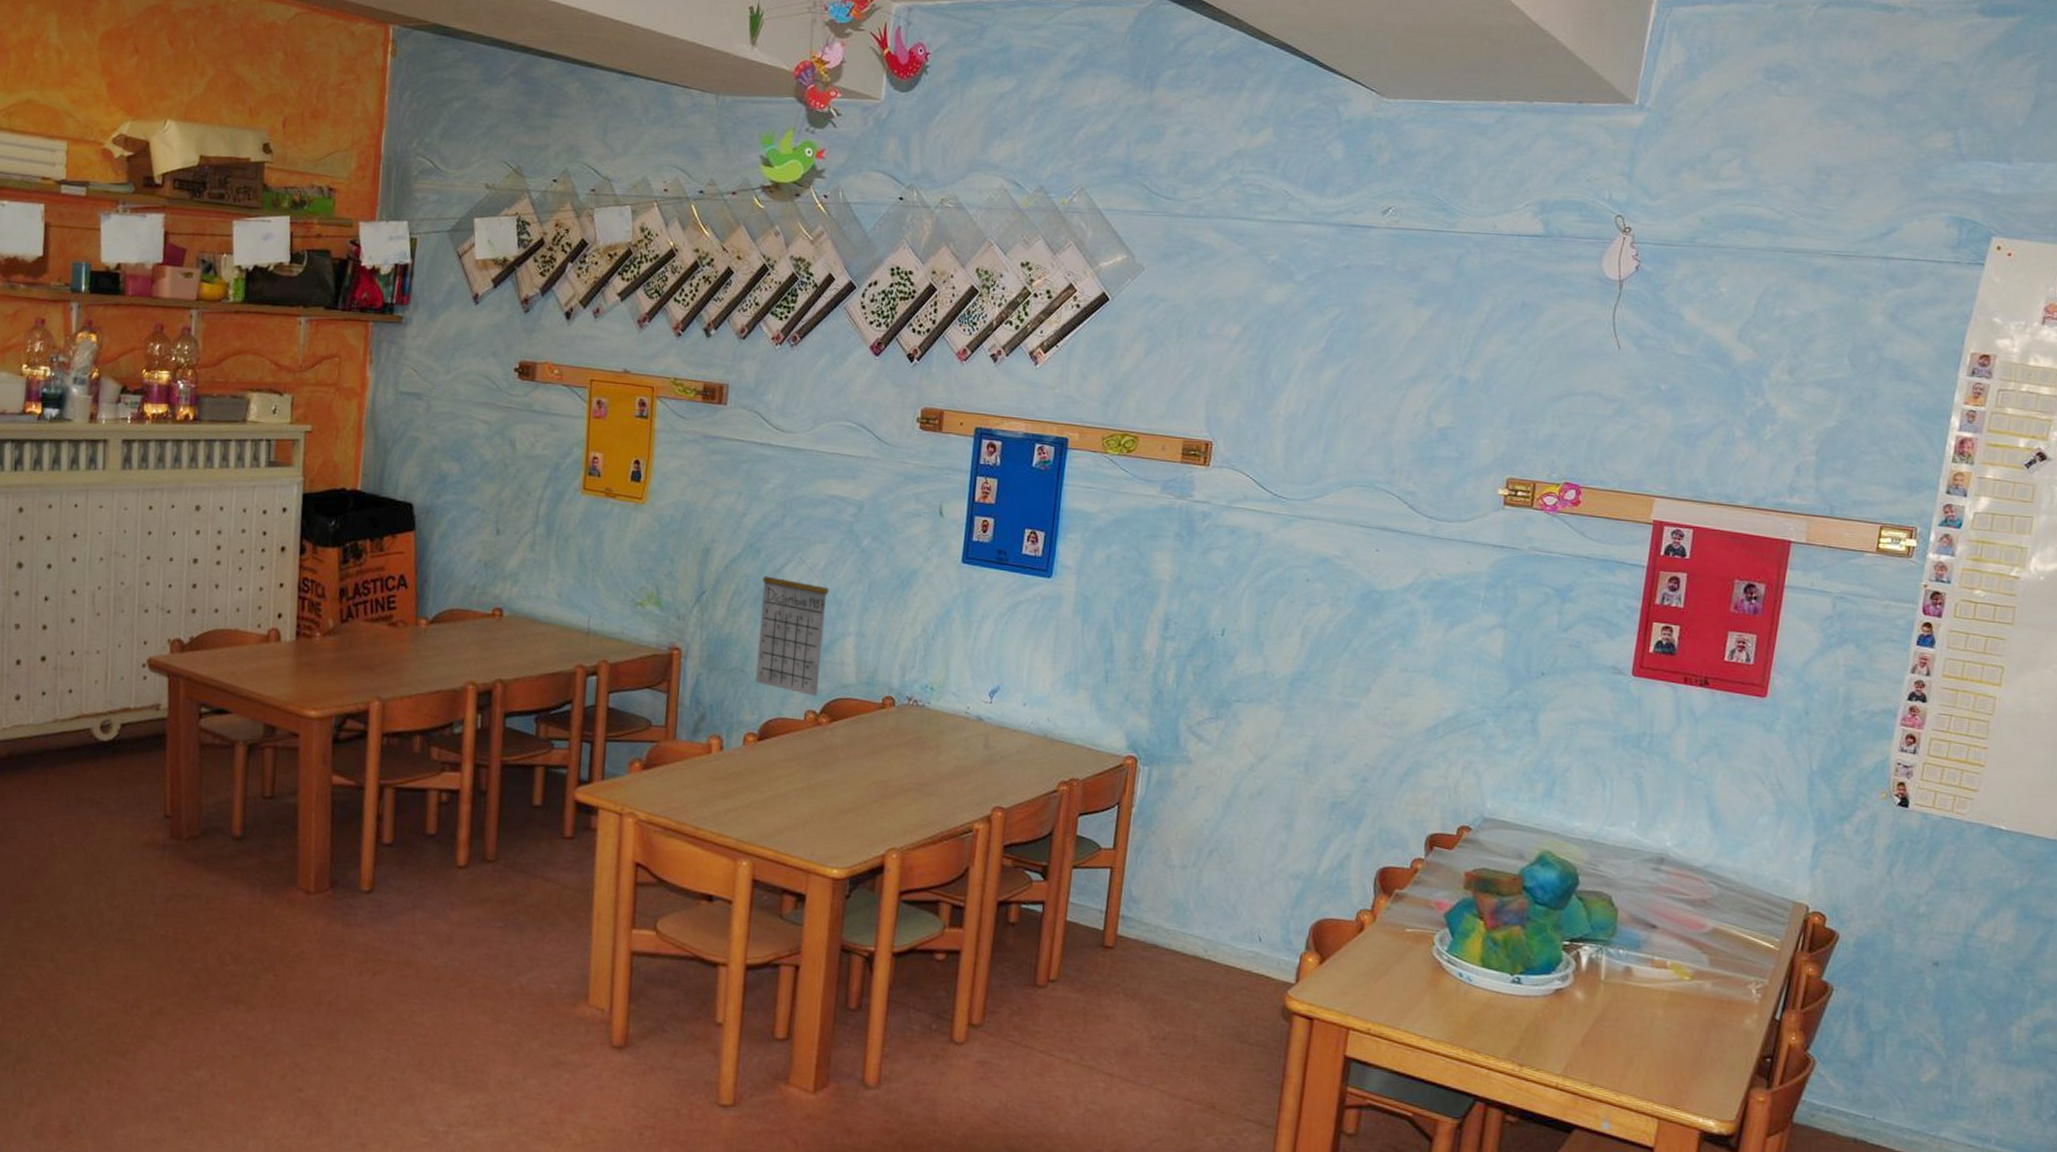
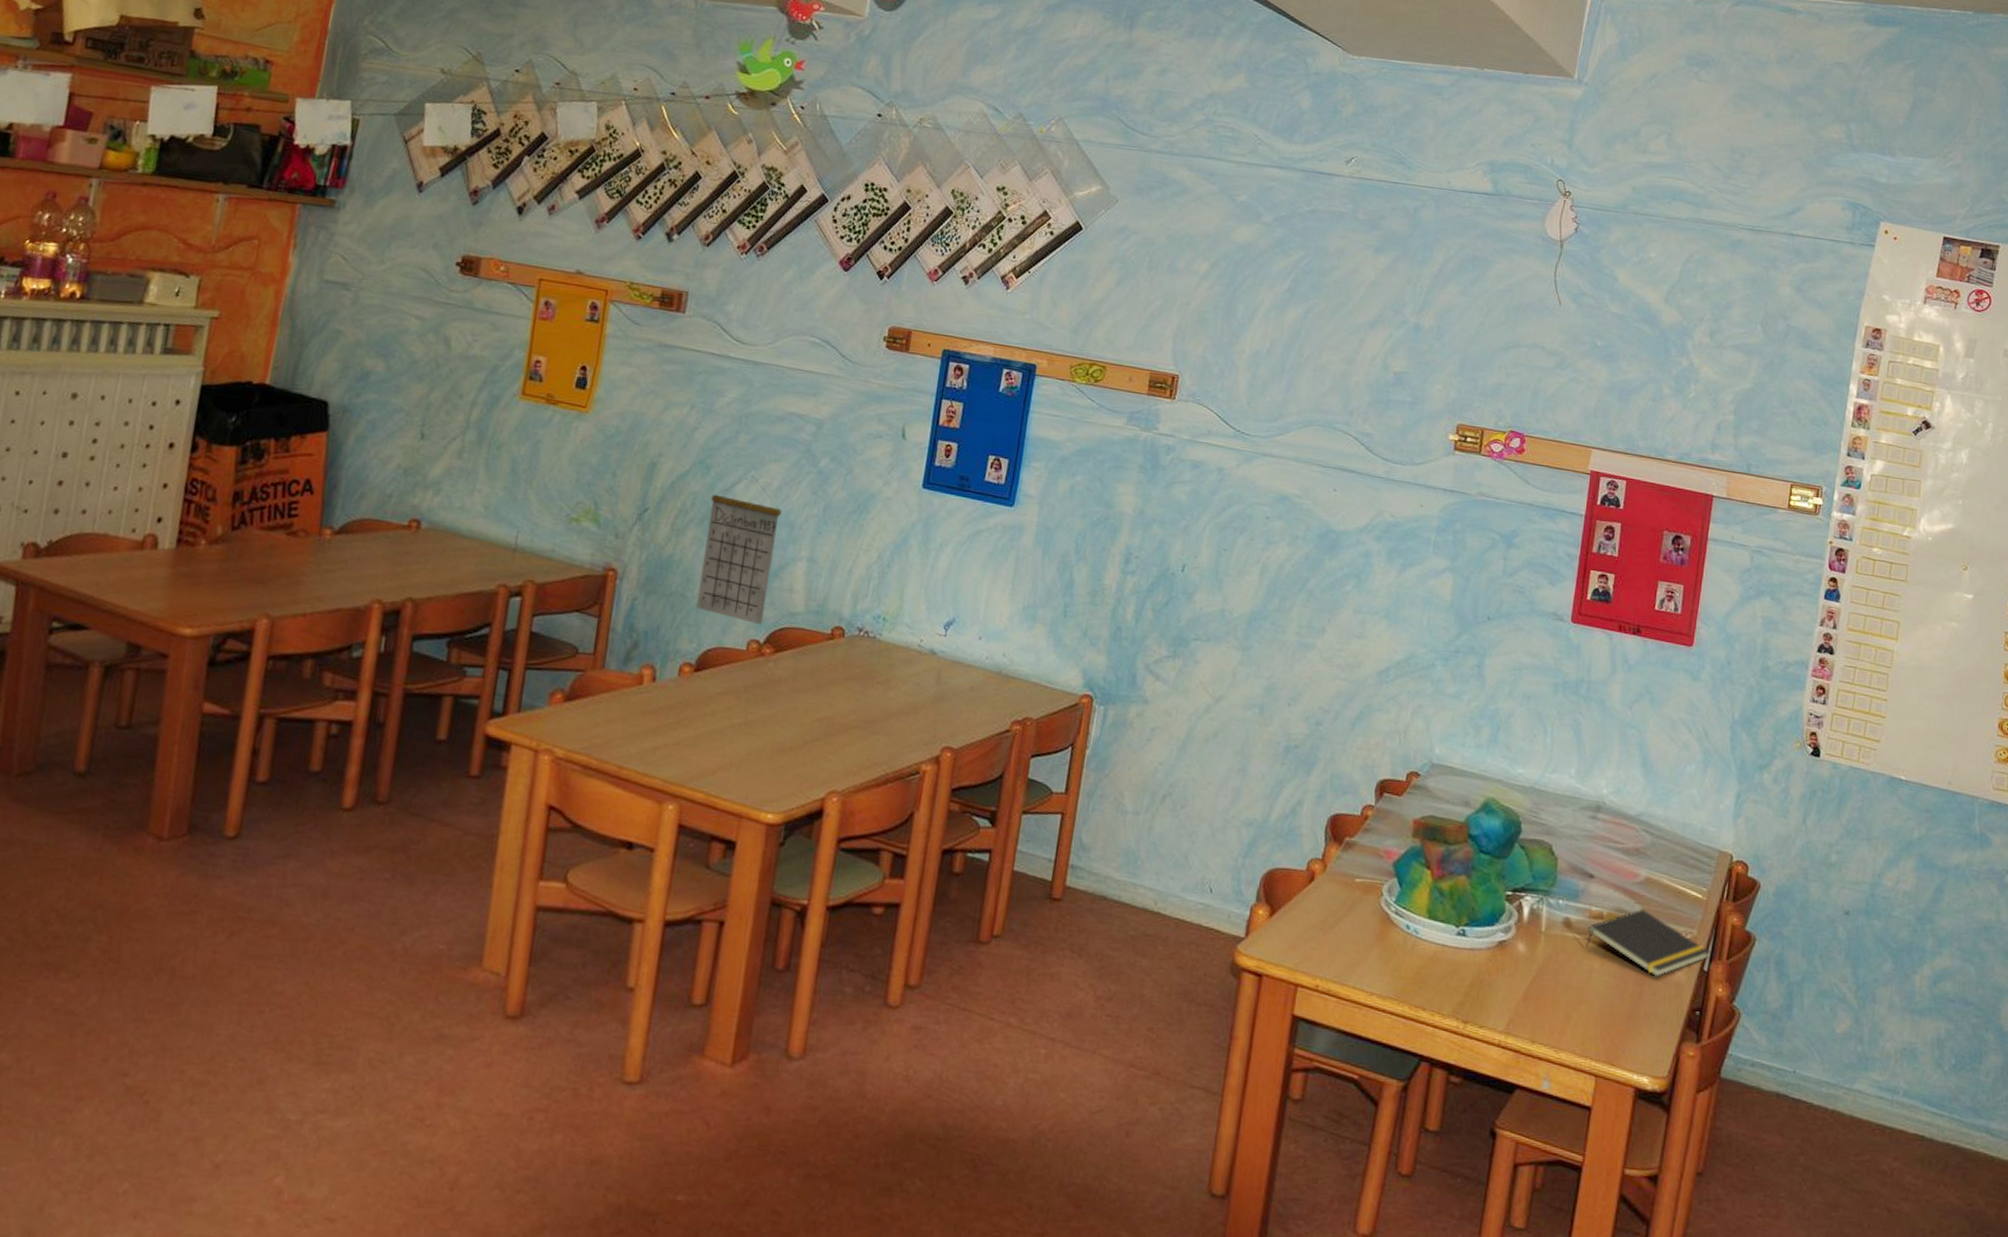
notepad: none [1648,958,1782,1025] -> present [1586,909,1710,978]

